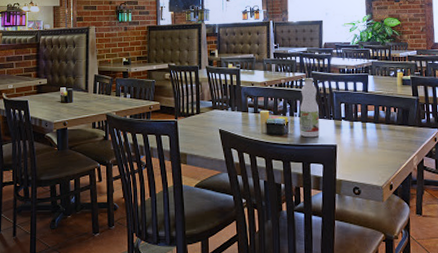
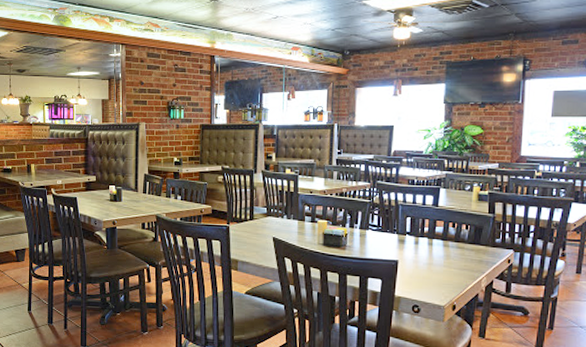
juice bottle: present [299,78,320,138] -> none [359,188,382,252]

